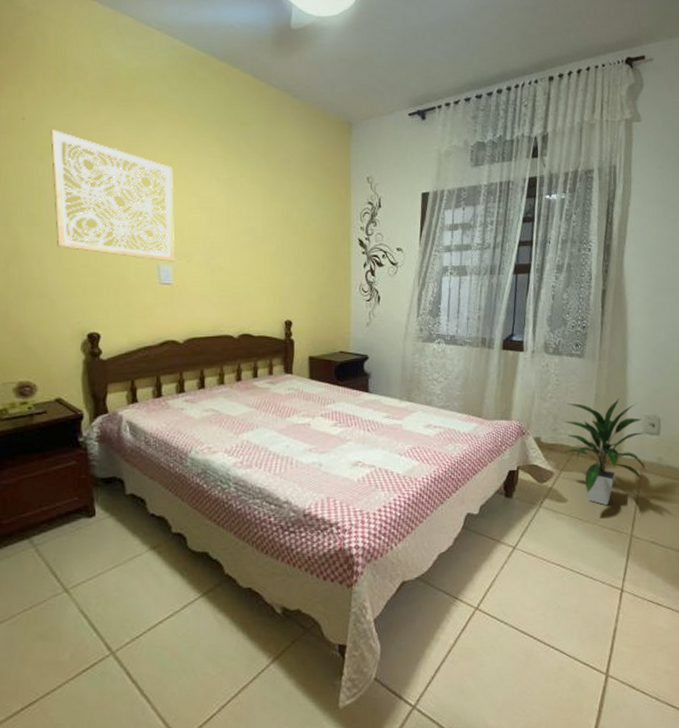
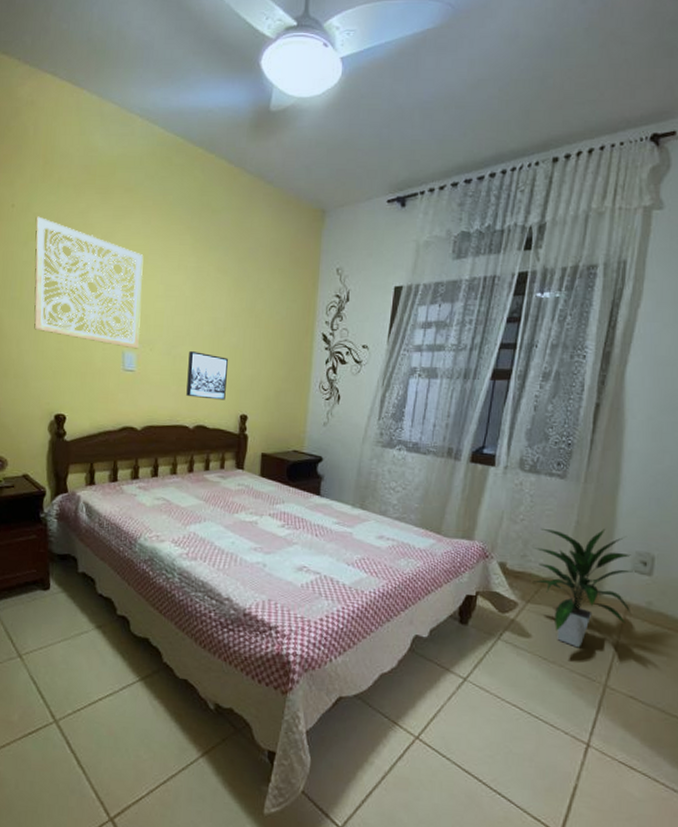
wall art: none [228,262,269,308] -> present [186,351,229,400]

